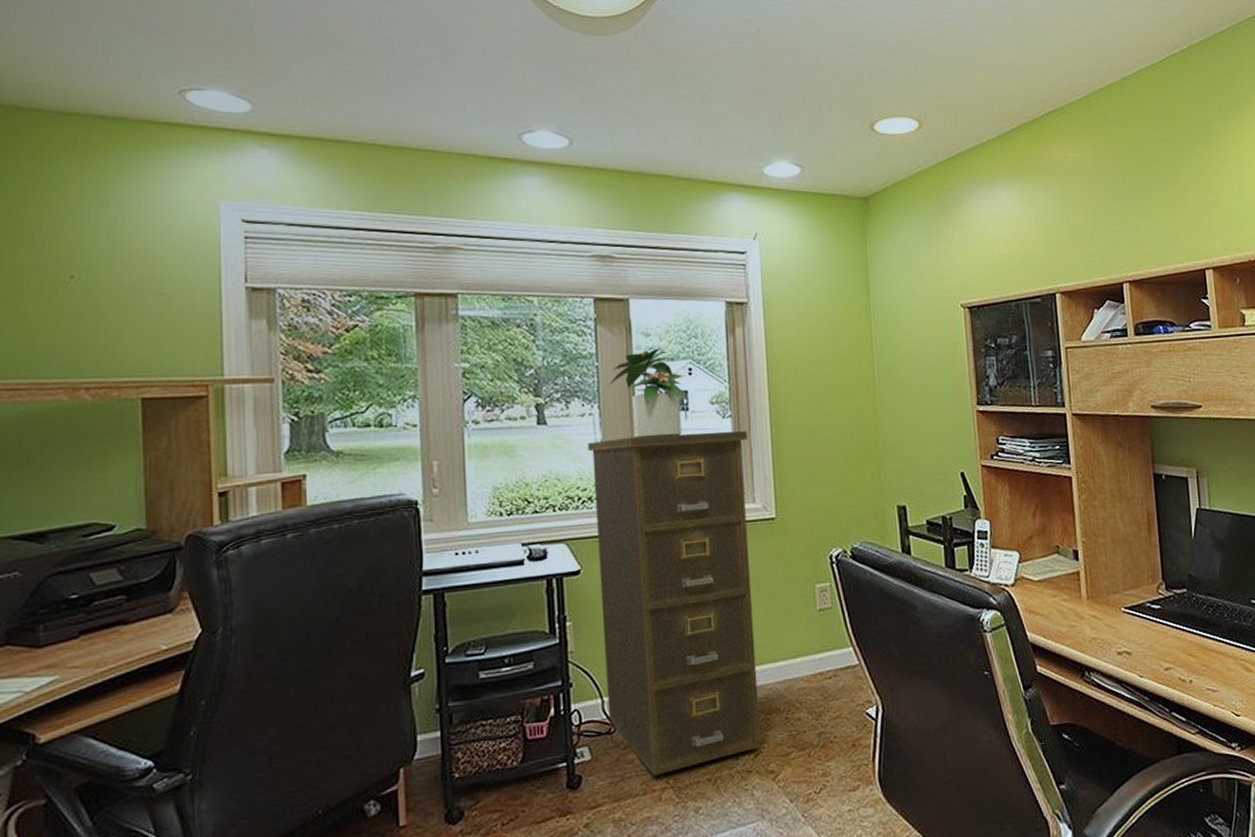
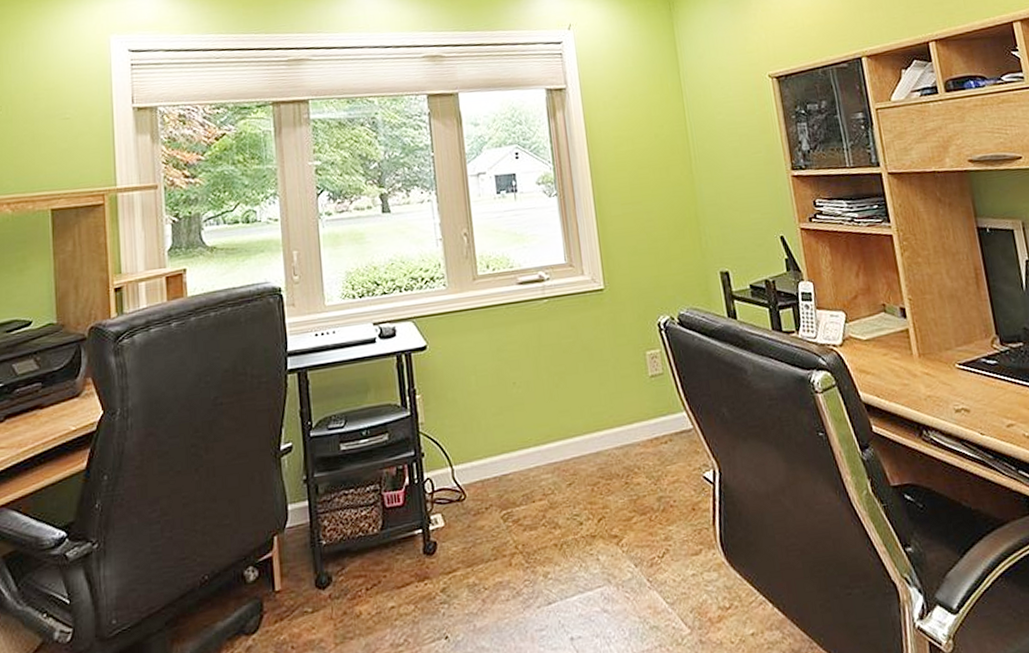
filing cabinet: present [587,430,761,776] -> none [427,207,603,541]
potted plant: present [610,346,687,438] -> none [445,134,515,220]

